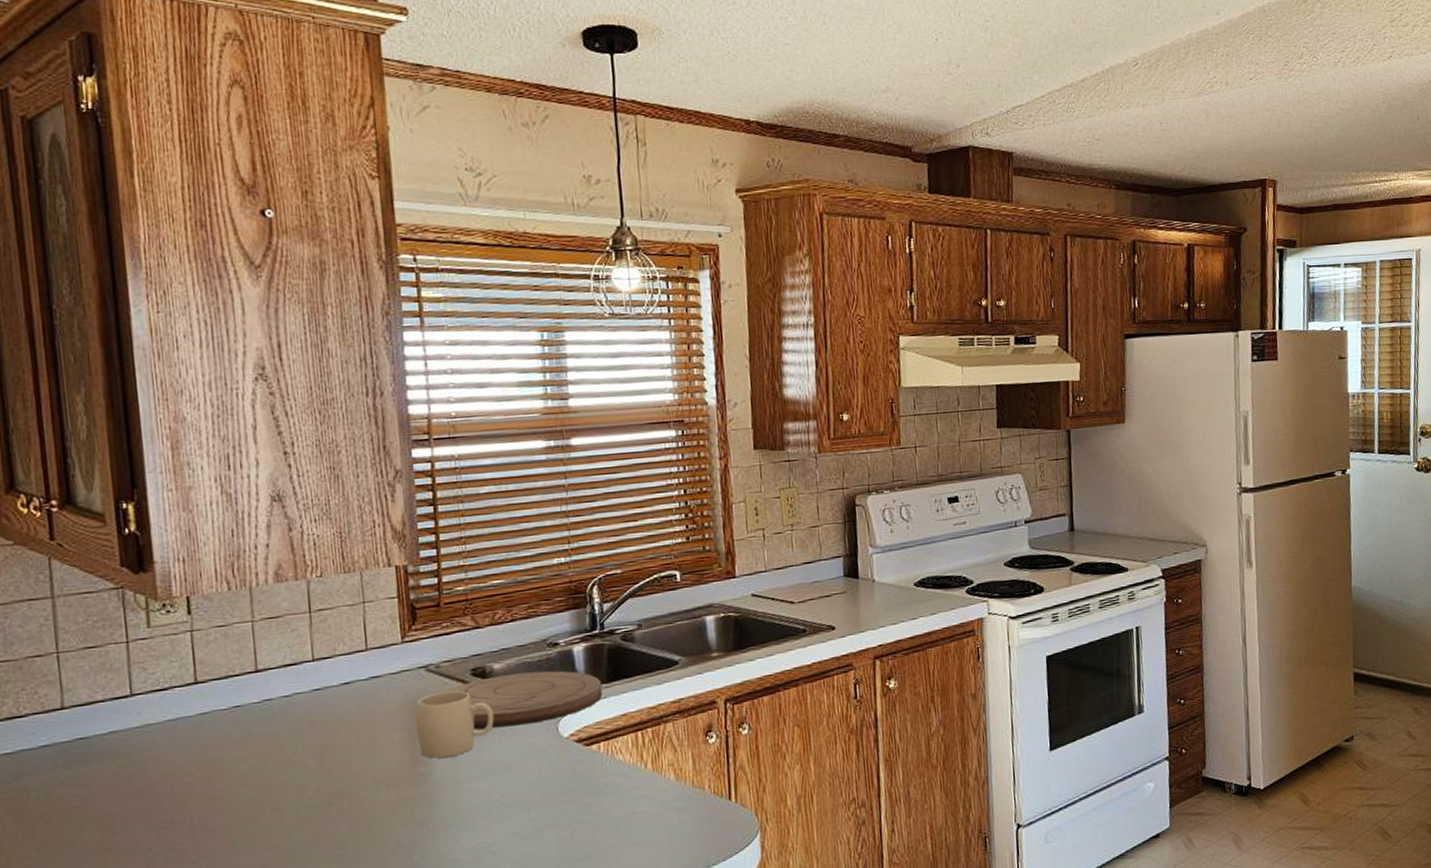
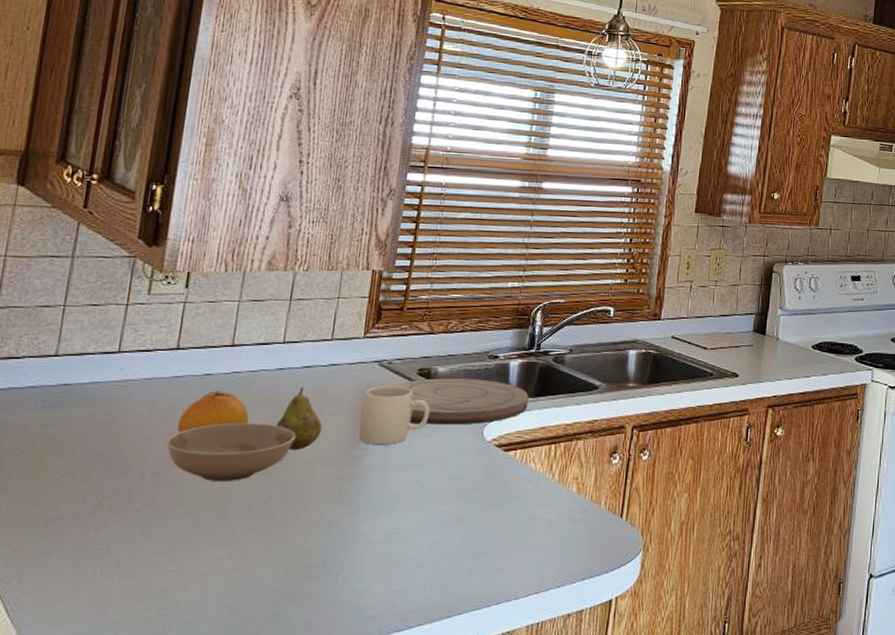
bowl: none [208,751,351,821] -> present [166,423,297,481]
fruit: none [215,722,295,774] -> present [177,390,249,433]
fruit: none [325,705,378,777] -> present [275,386,323,451]

